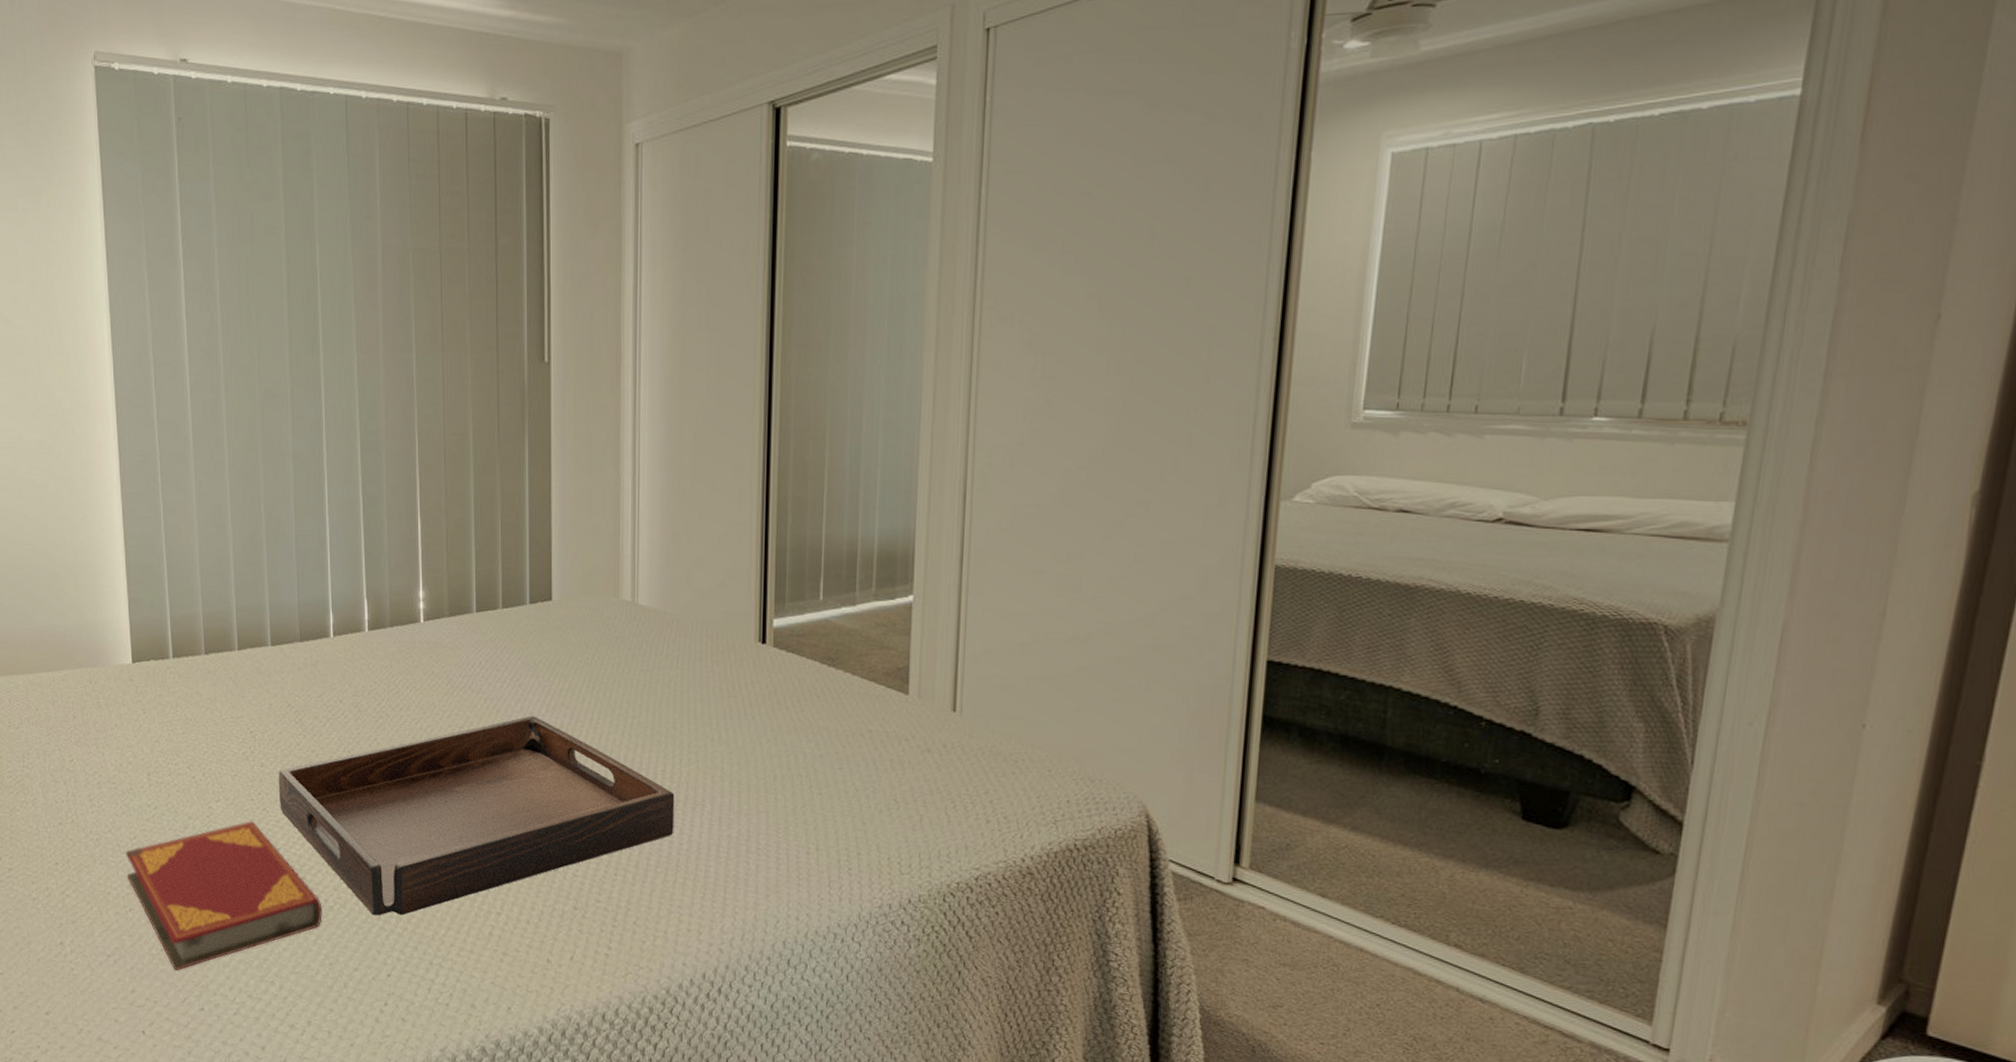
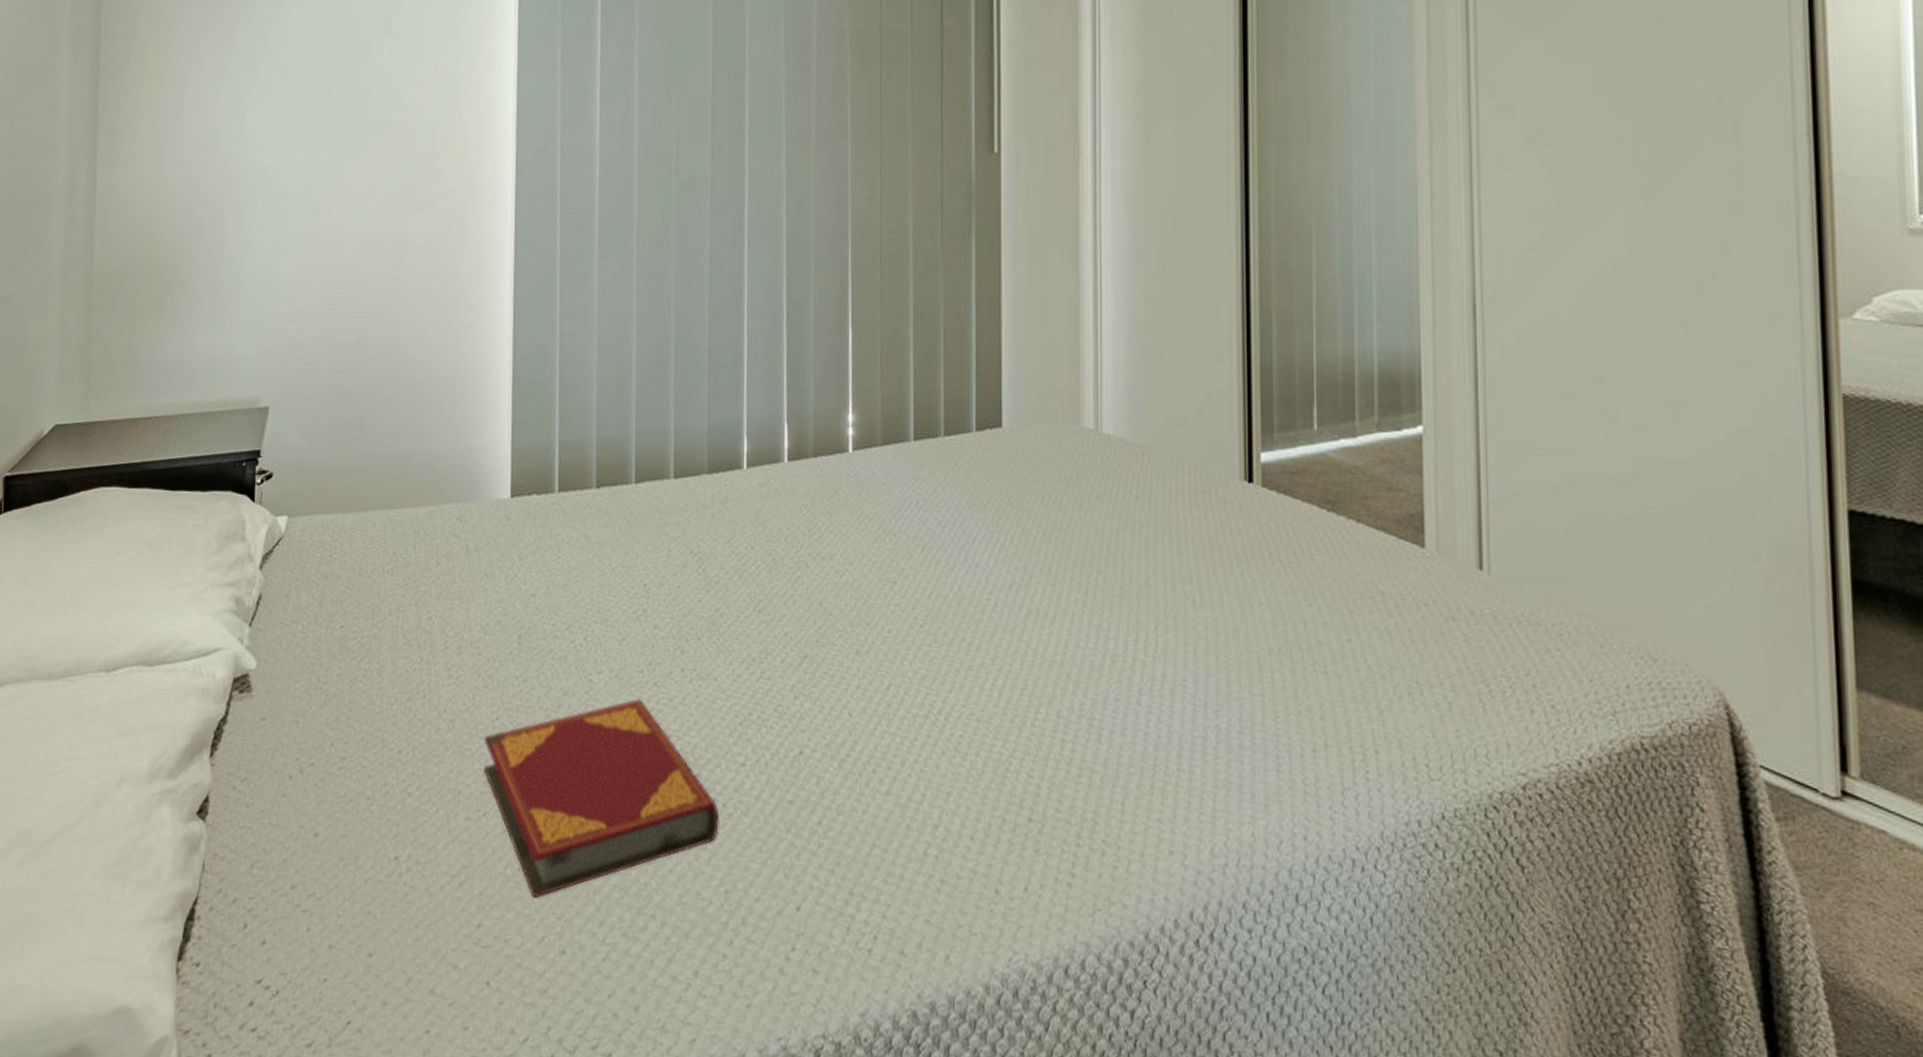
serving tray: present [278,716,675,916] -> none [673,568,1150,827]

